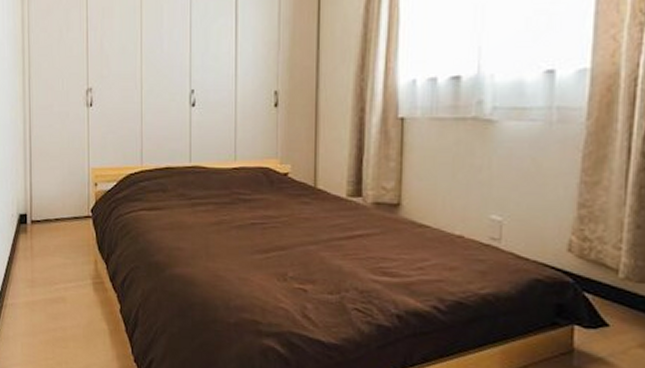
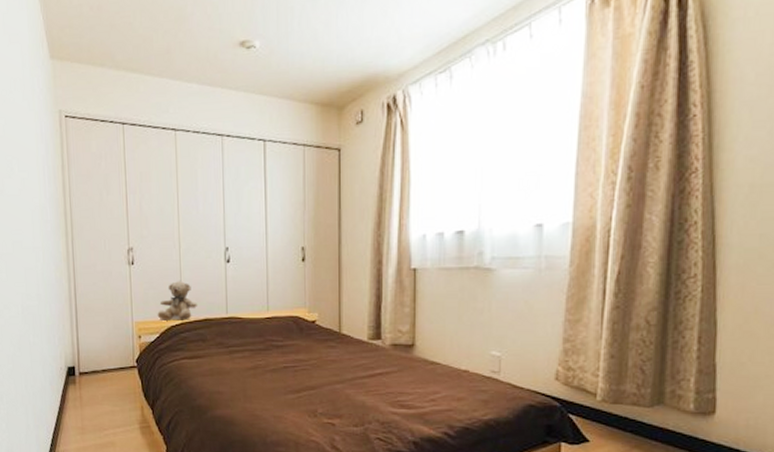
teddy bear: none [115,124,160,168] -> present [157,280,198,321]

